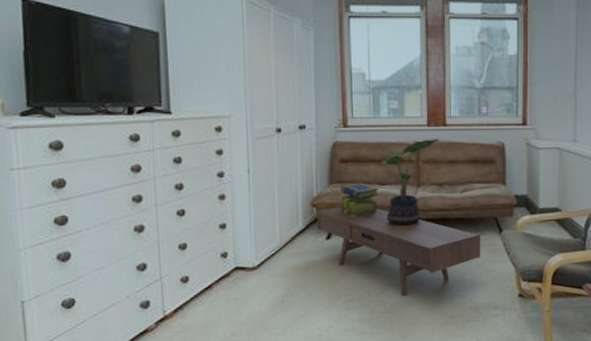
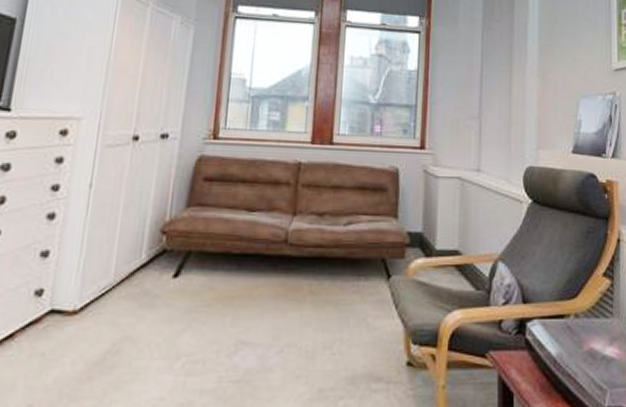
coffee table: present [317,207,481,295] -> none [164,236,365,358]
stack of books: present [339,182,379,217] -> none [195,206,246,250]
potted plant: present [382,139,441,226] -> none [252,158,326,264]

